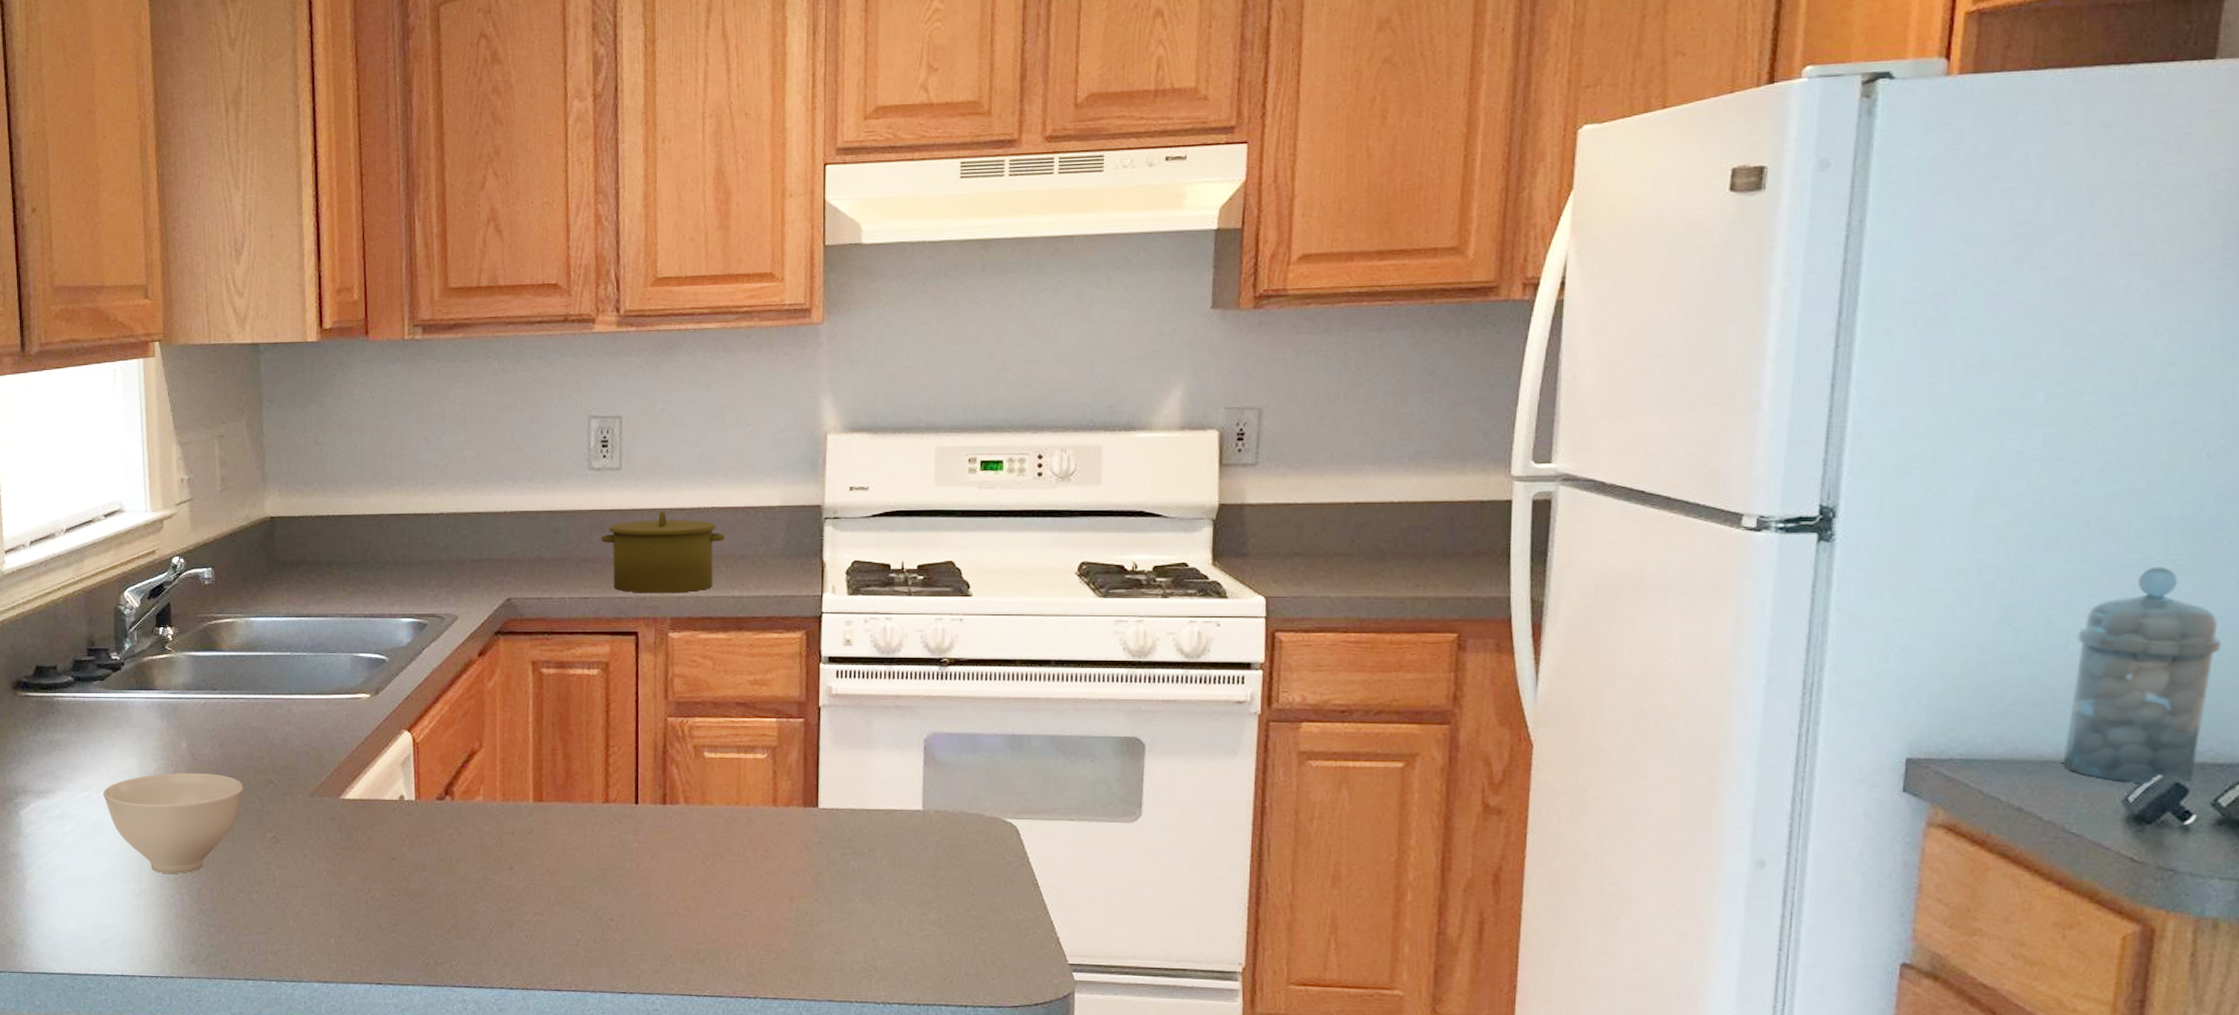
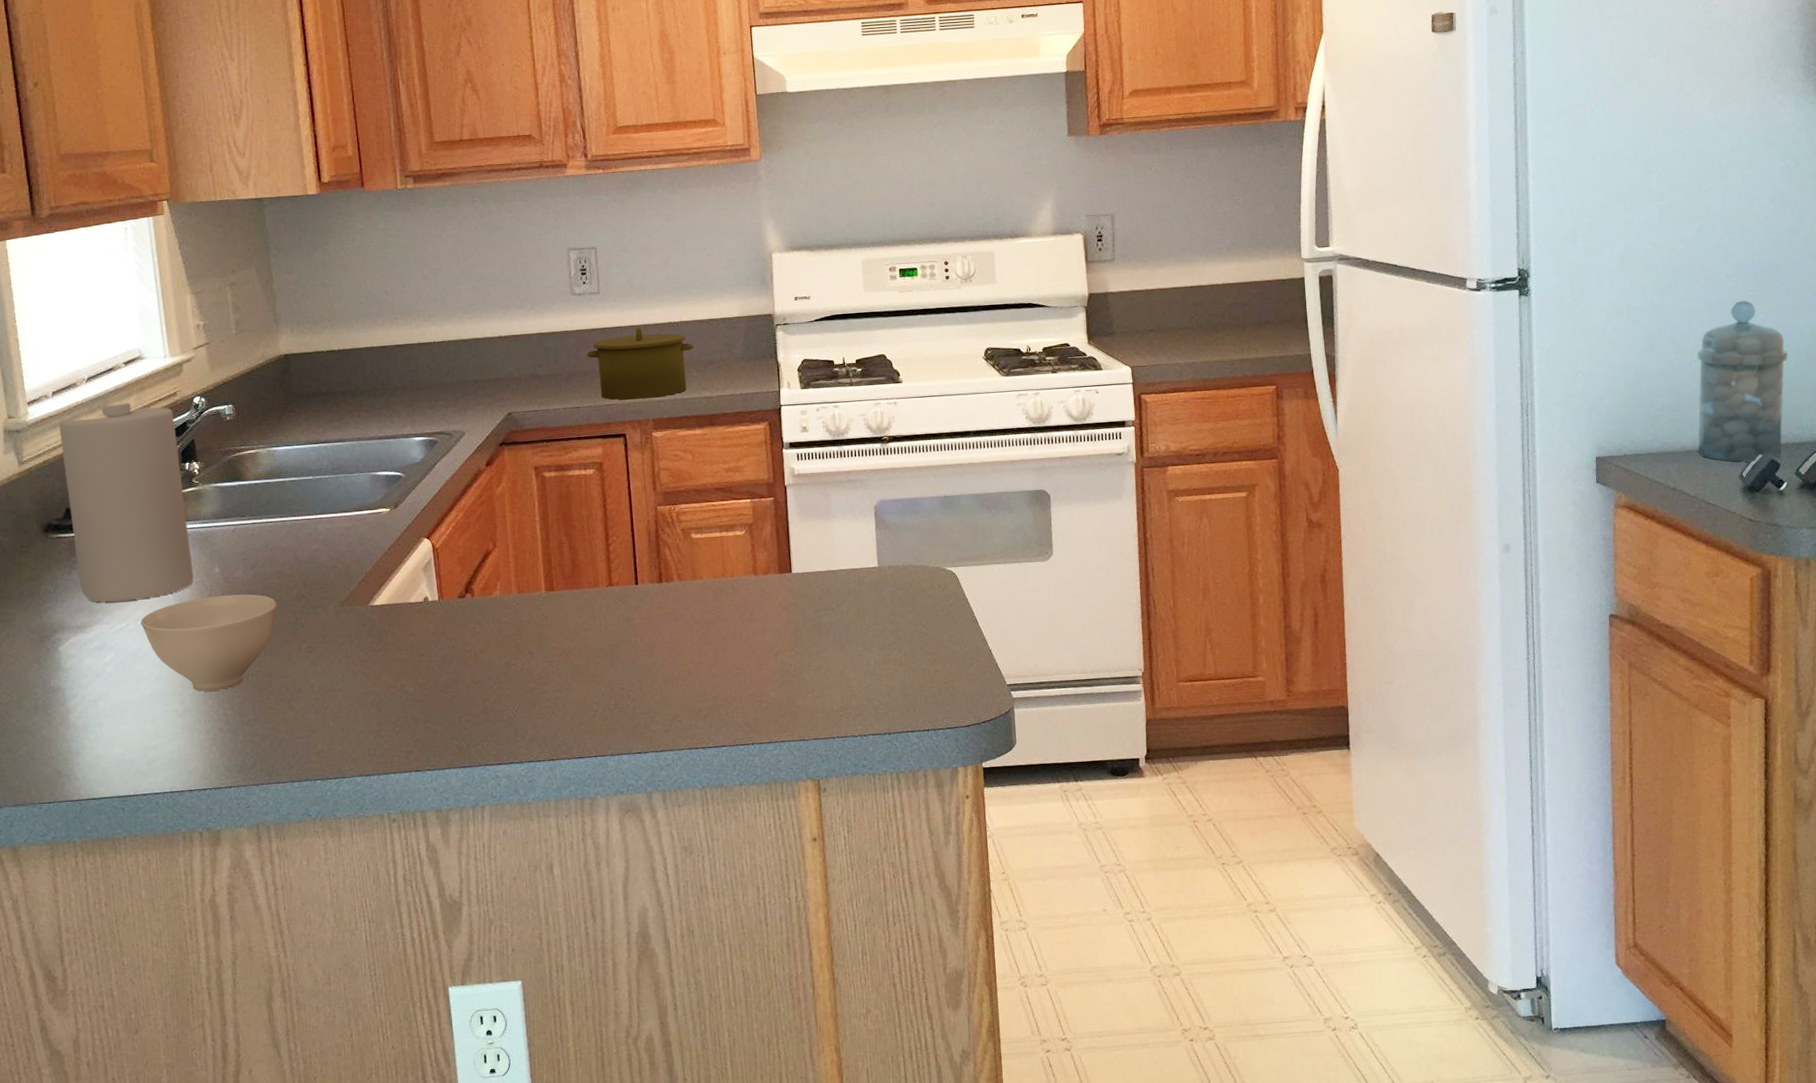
paper towel holder: none [34,558,160,770] -> present [58,402,194,603]

